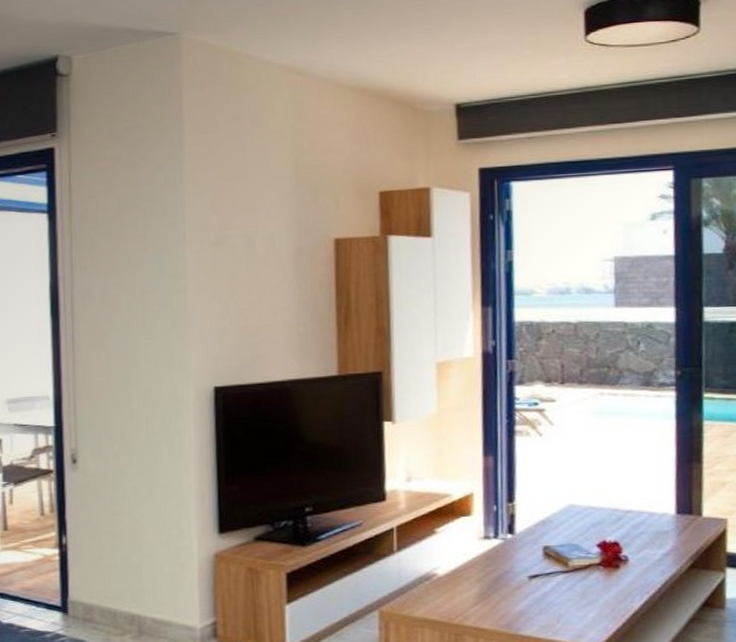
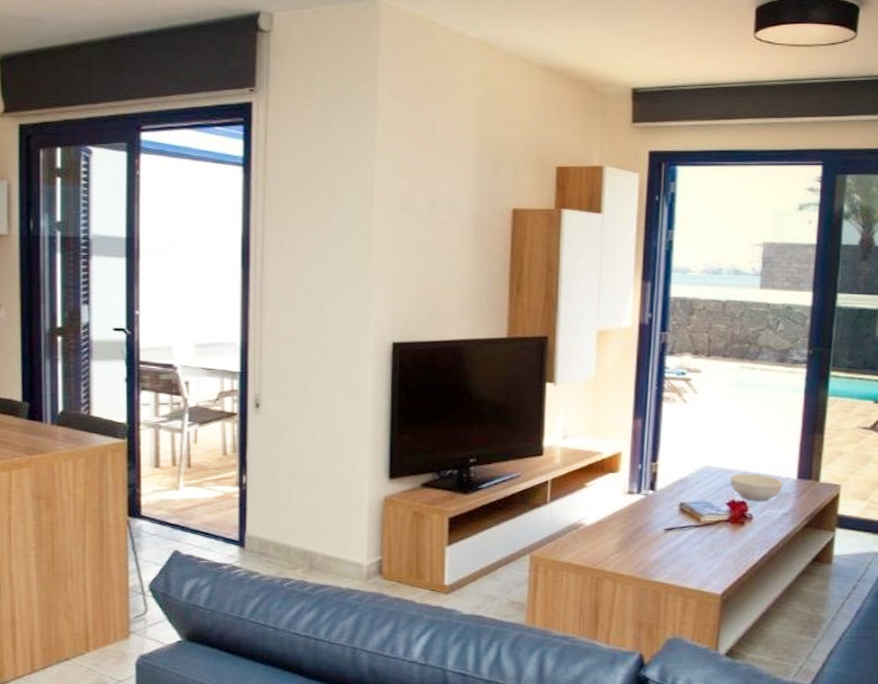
bowl: none [599,510,661,542] -> present [730,473,784,502]

